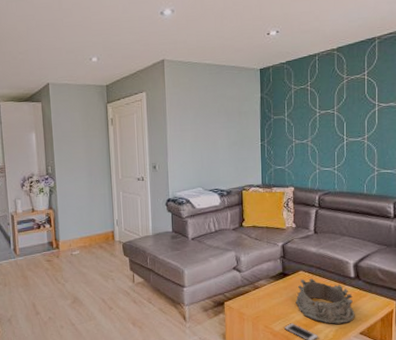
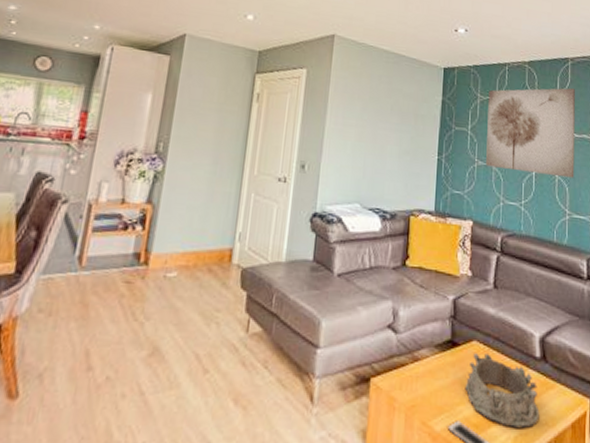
wall art: none [301,64,382,144] -> present [486,88,575,178]

